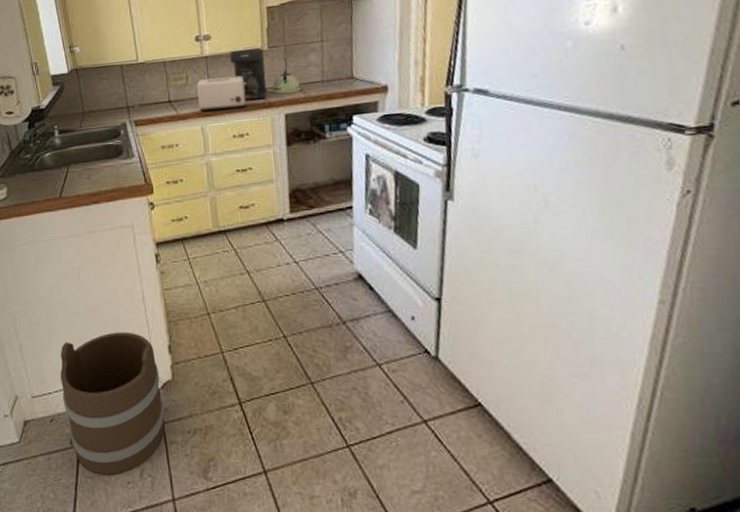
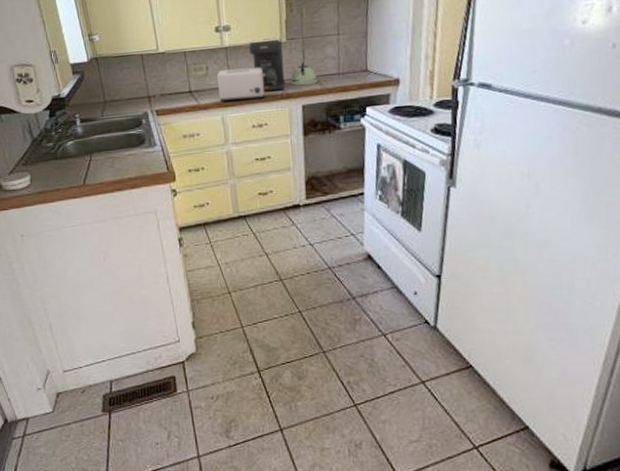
bucket: present [60,332,165,476] -> none [89,310,190,438]

